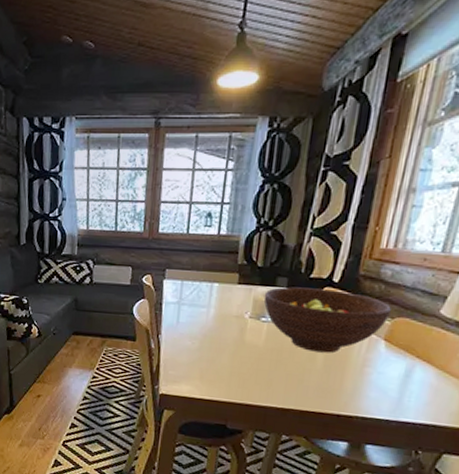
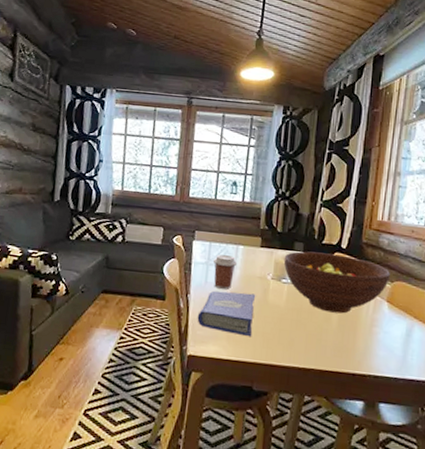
hardcover book: none [169,330,232,377] -> present [197,290,256,337]
coffee cup: none [185,293,212,330] -> present [212,254,238,290]

